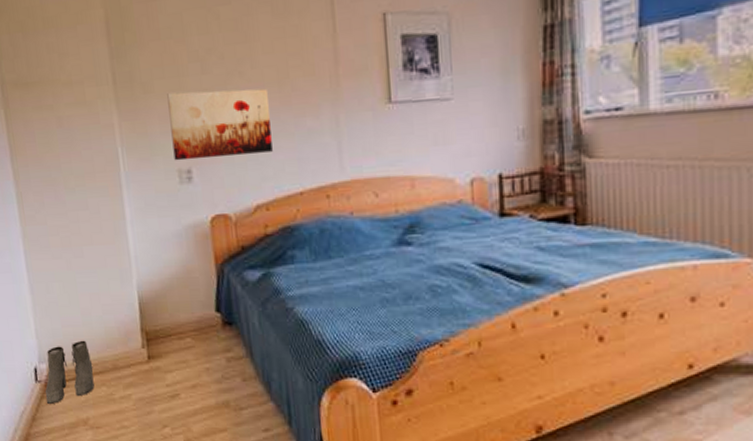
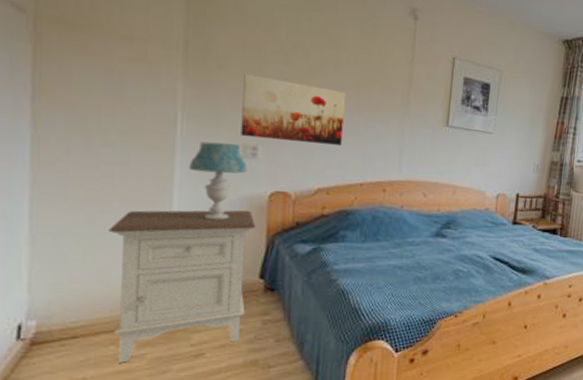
boots: present [44,340,95,405] -> none [28,297,102,365]
nightstand: none [83,239,209,404] -> present [109,210,256,363]
table lamp: none [135,171,187,254] -> present [189,141,248,220]

